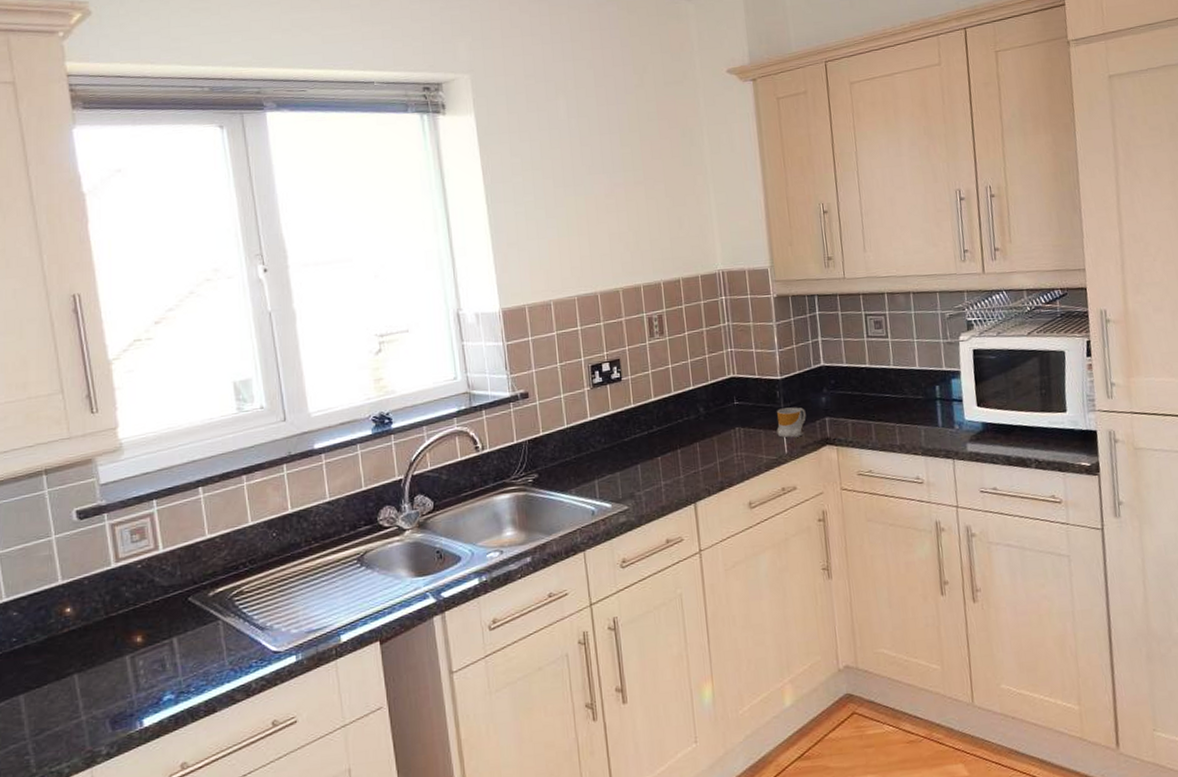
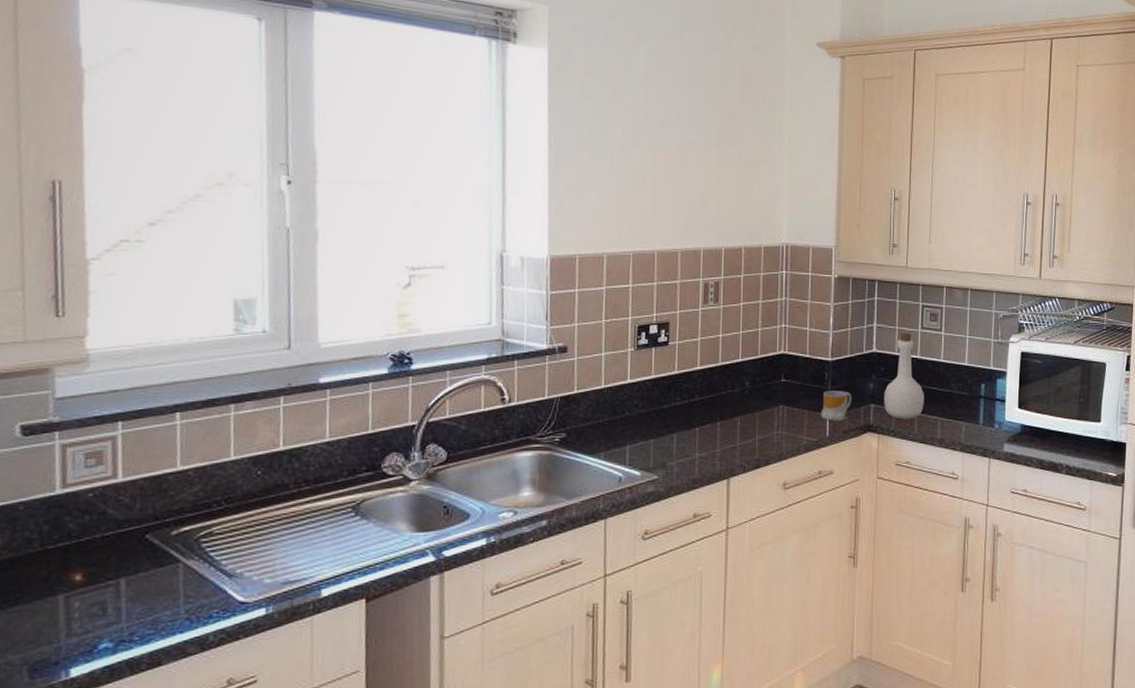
bottle: none [837,343,880,430] -> present [884,333,924,420]

